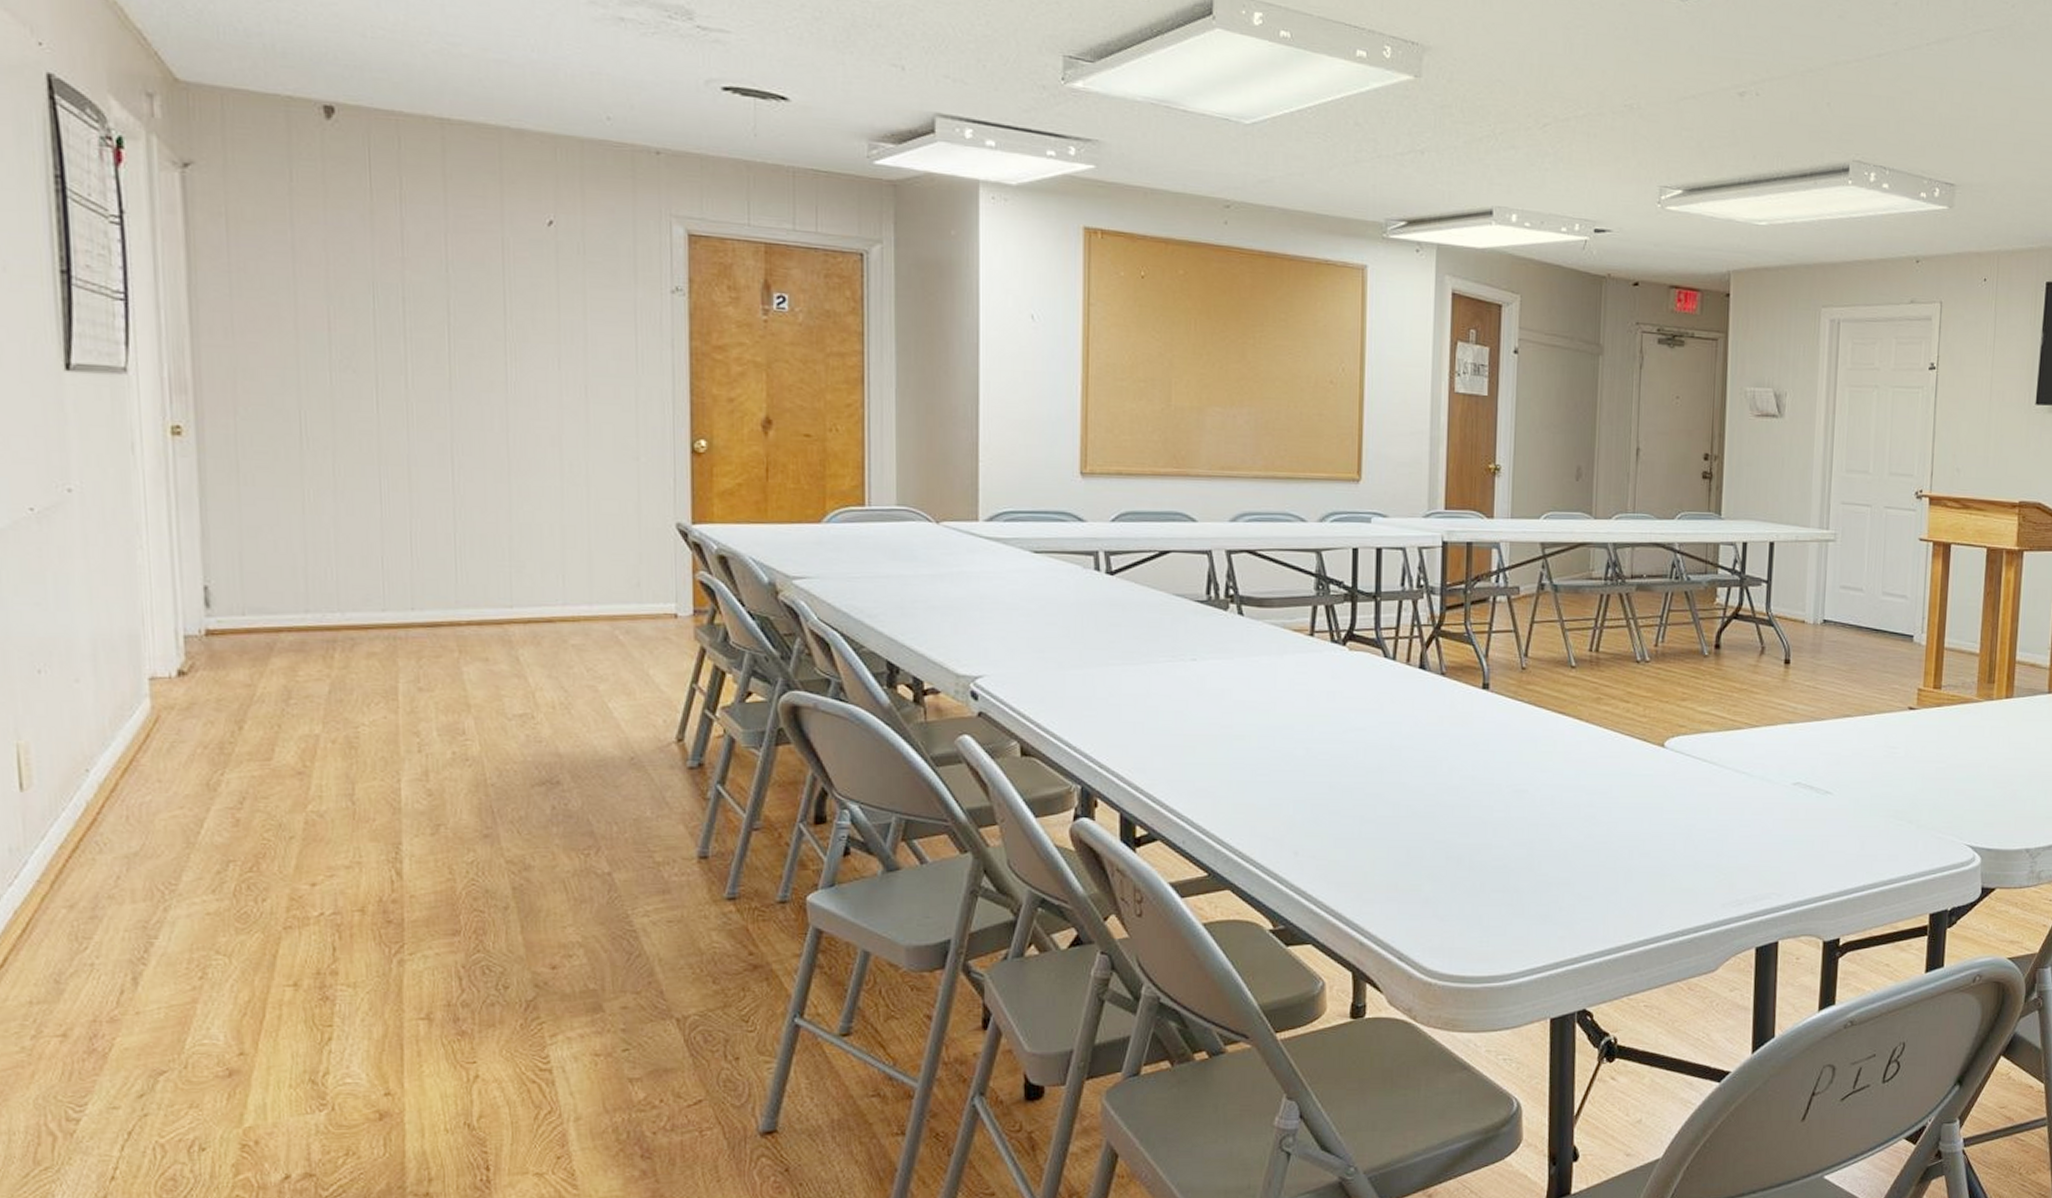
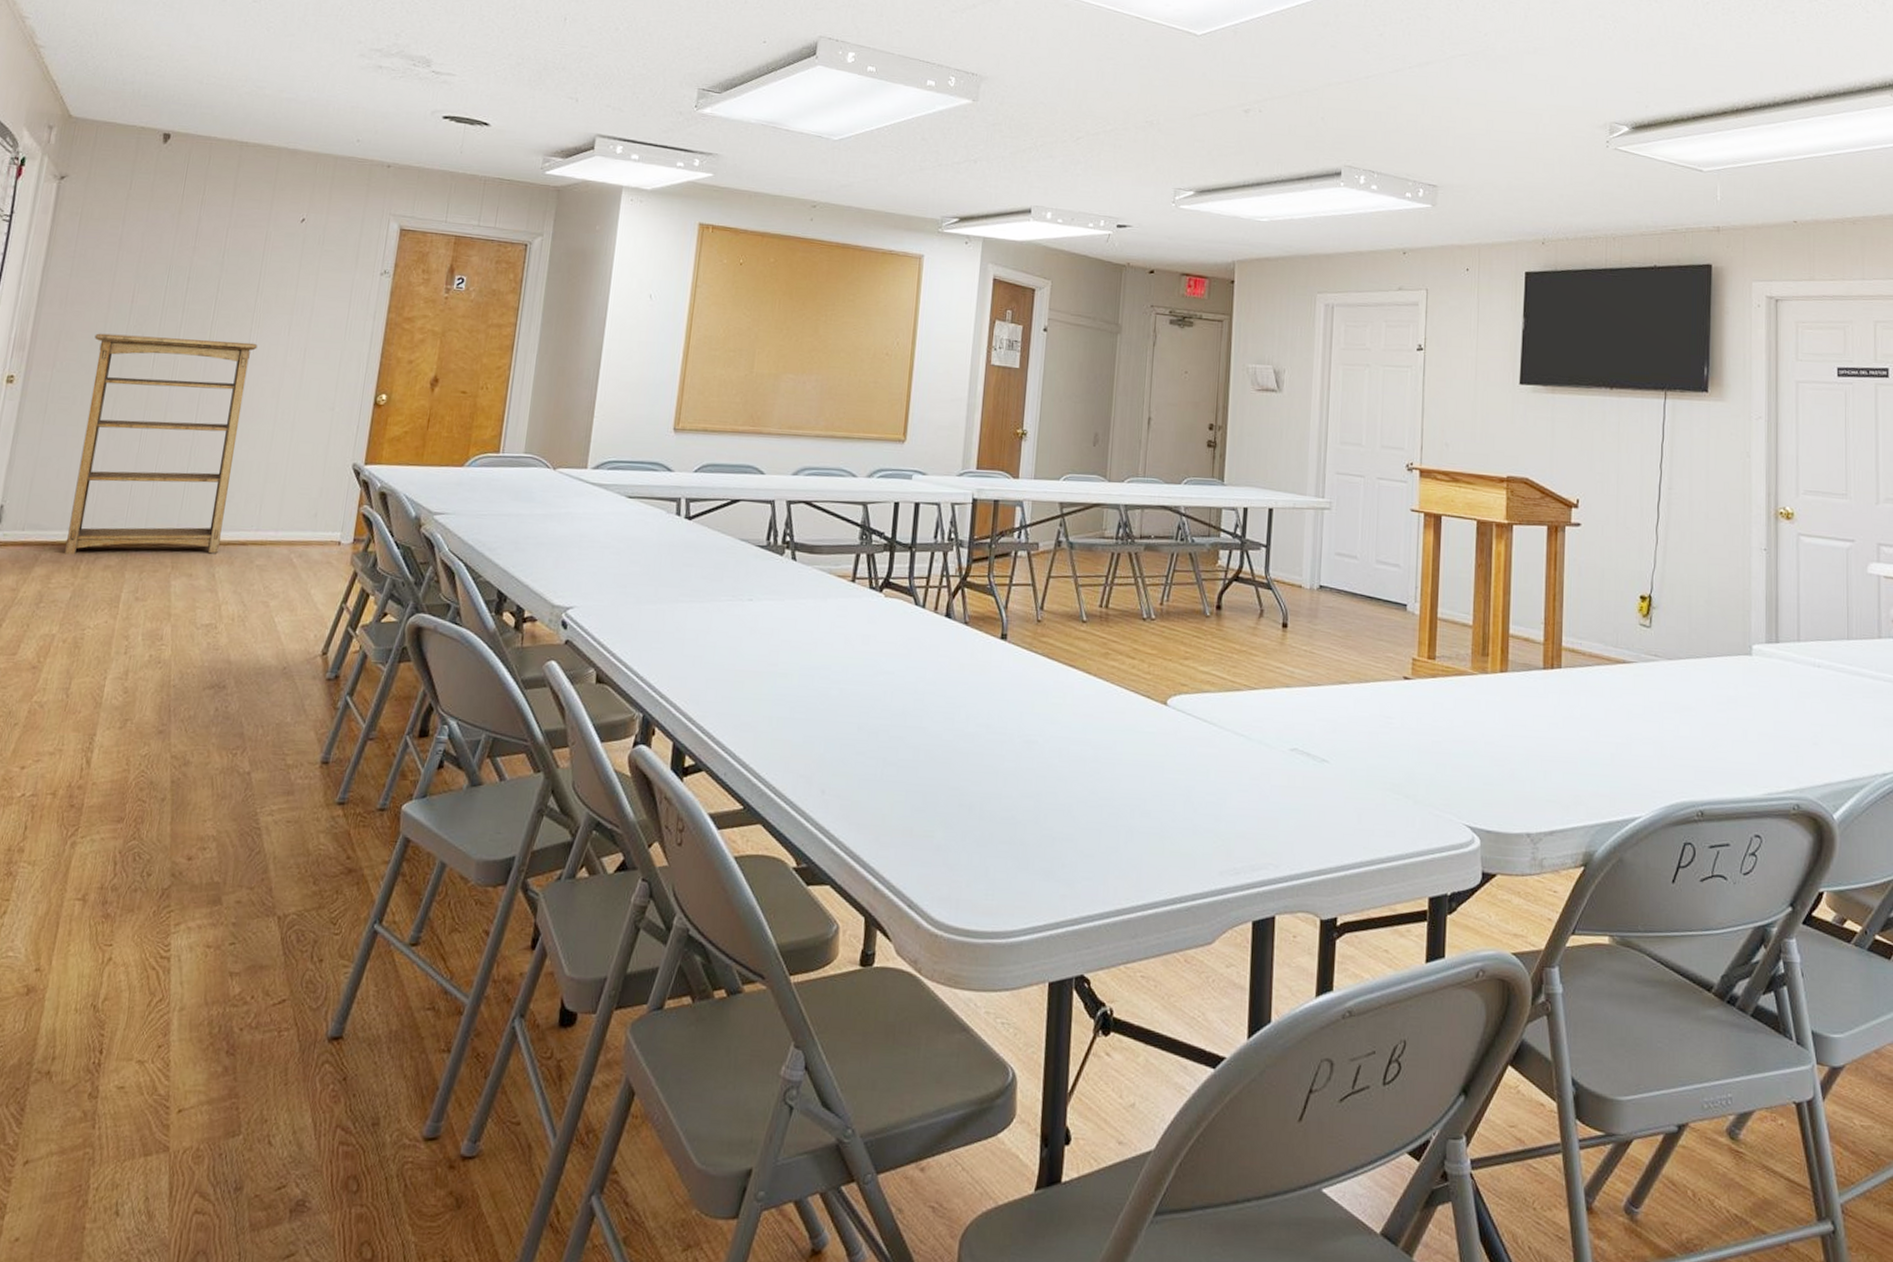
bookshelf: none [285,370,519,642] -> present [65,333,258,555]

